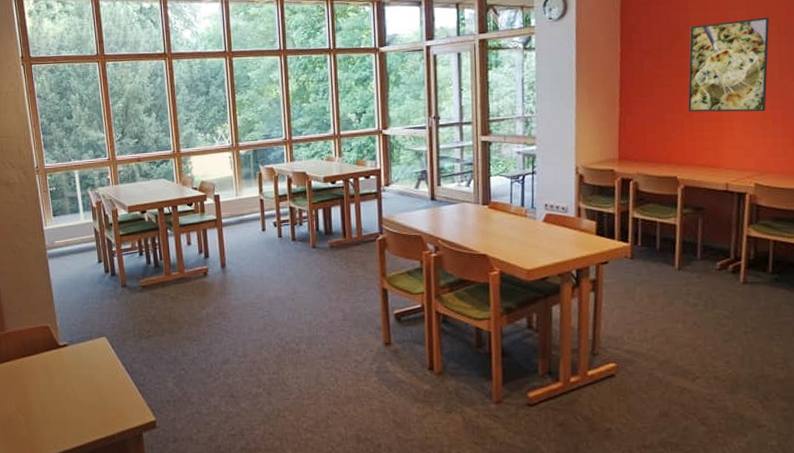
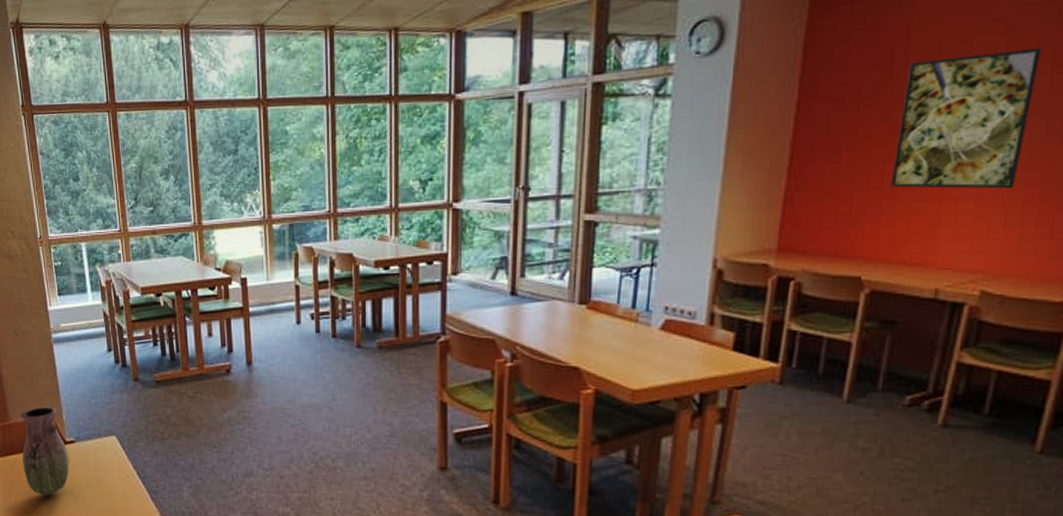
vase: none [17,315,63,397] -> present [21,406,70,495]

